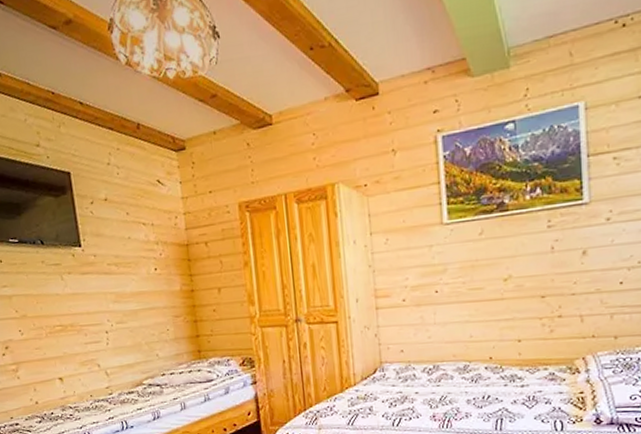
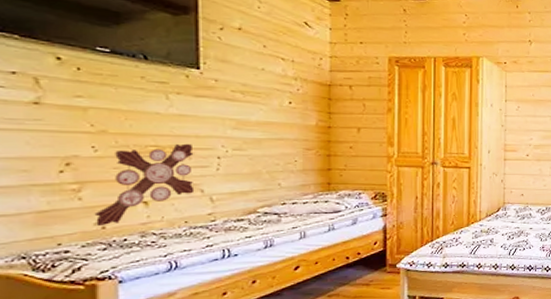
decorative cross: none [29,320,94,402] -> present [94,143,195,227]

